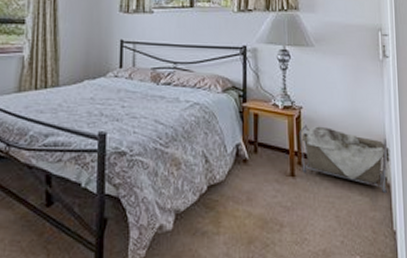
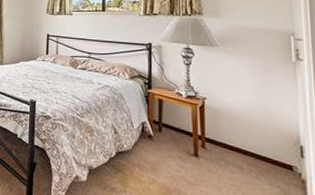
laundry basket: present [300,125,387,194] -> none [204,113,302,189]

